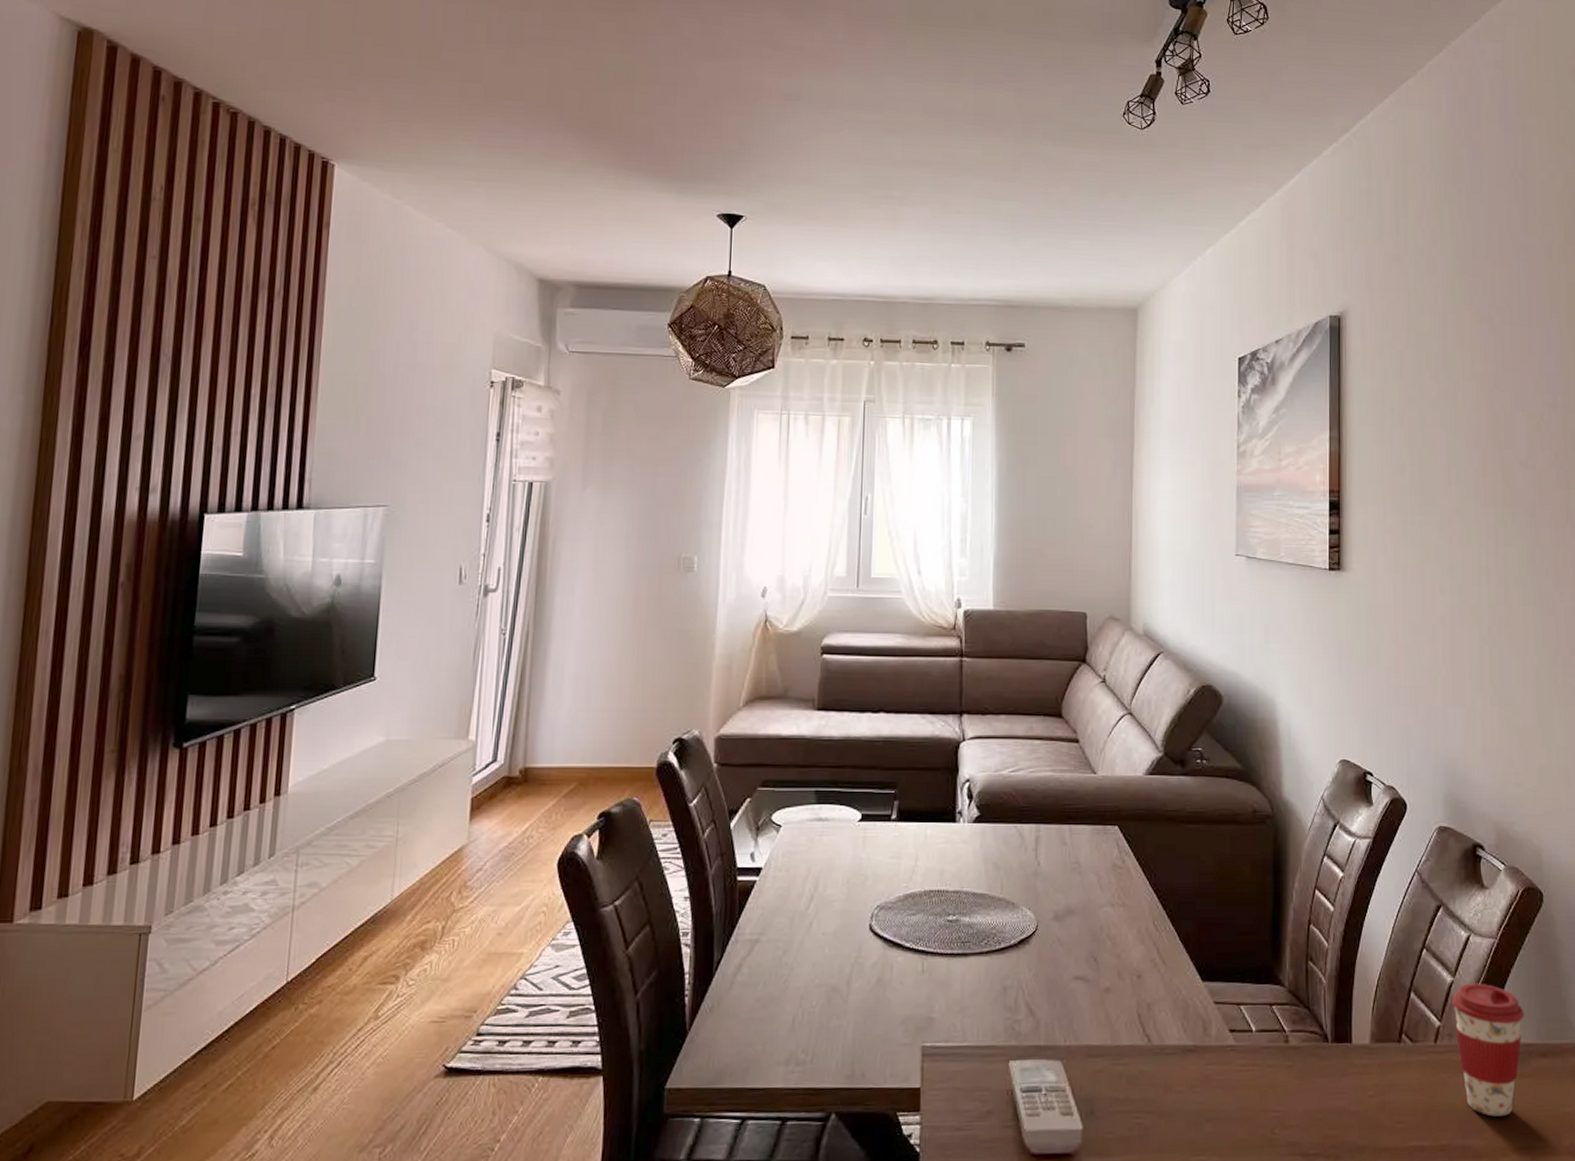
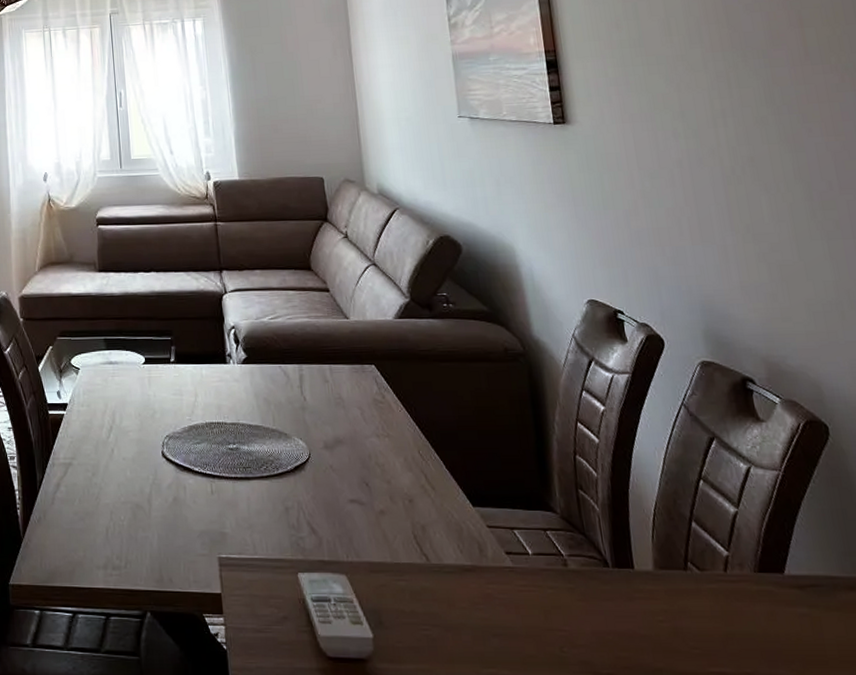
coffee cup: present [1452,983,1524,1116] -> none [738,514,824,648]

